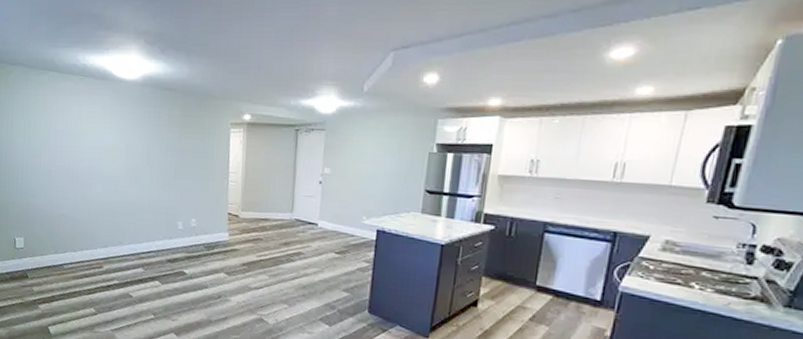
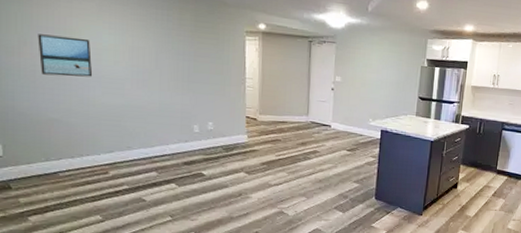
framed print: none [54,137,95,175] -> present [38,34,93,77]

